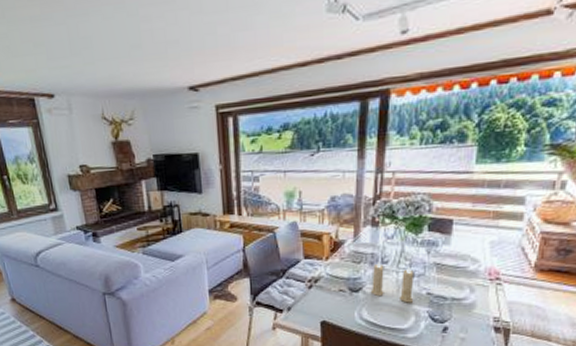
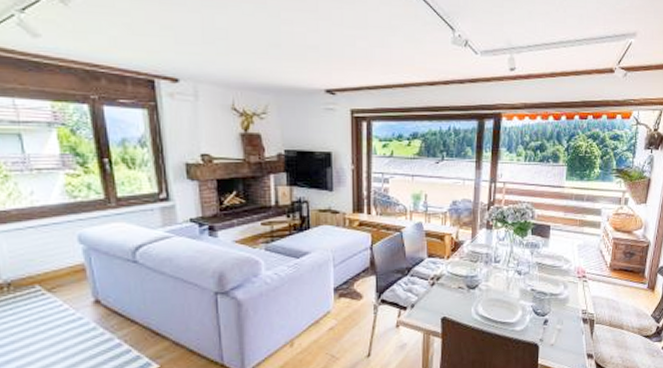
candle: present [370,262,415,303] -> none [485,261,521,299]

